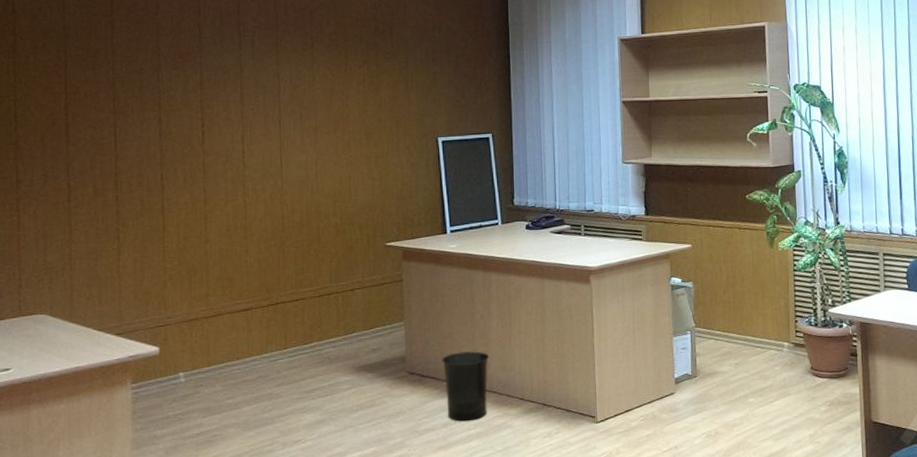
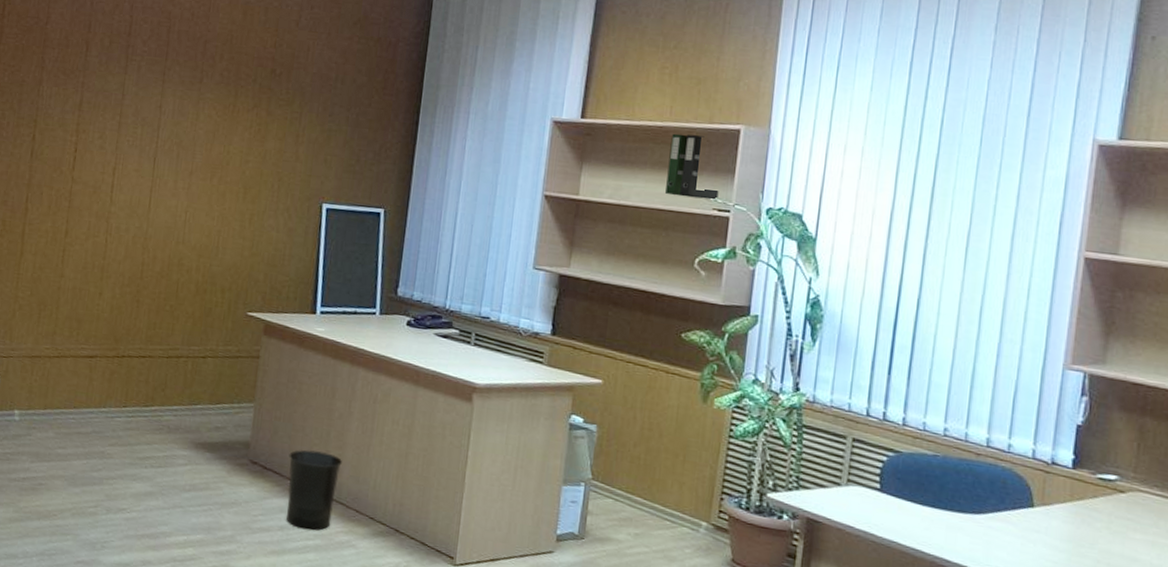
binder: none [714,35,757,86] -> present [665,133,719,200]

